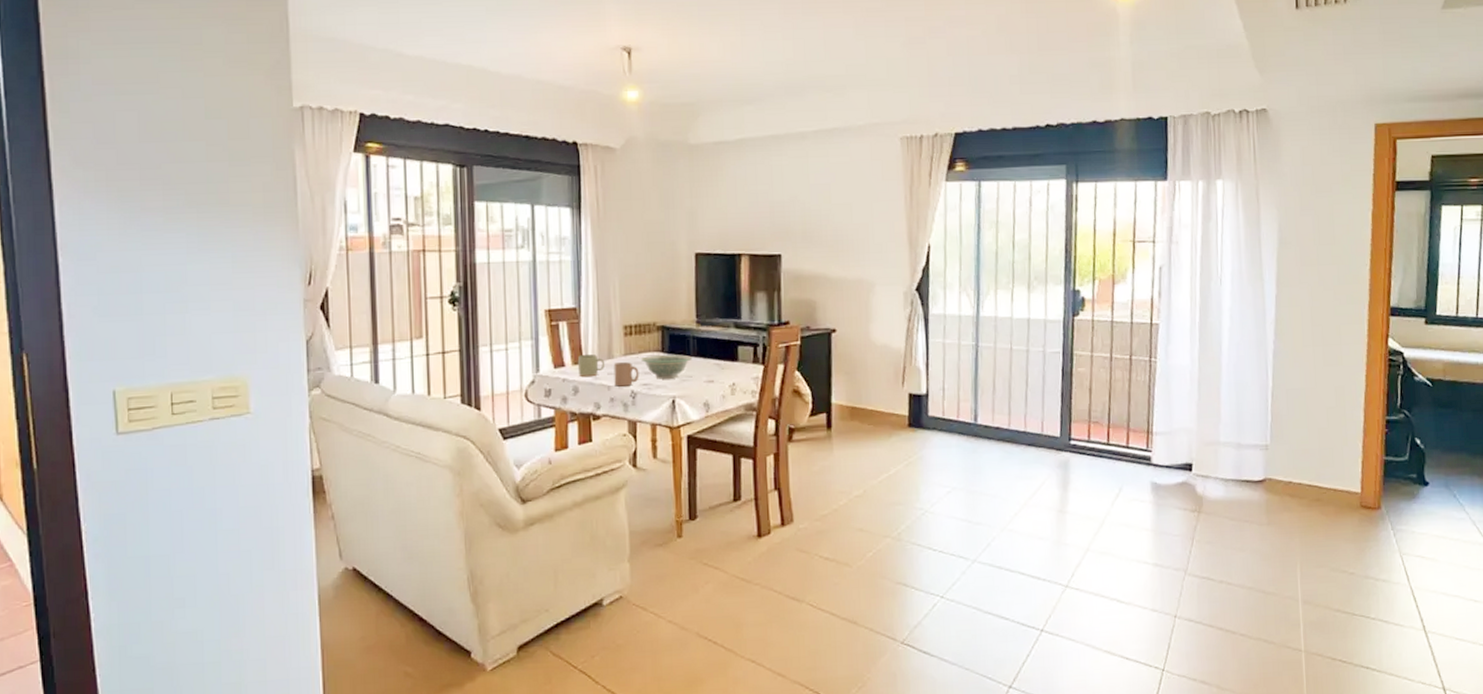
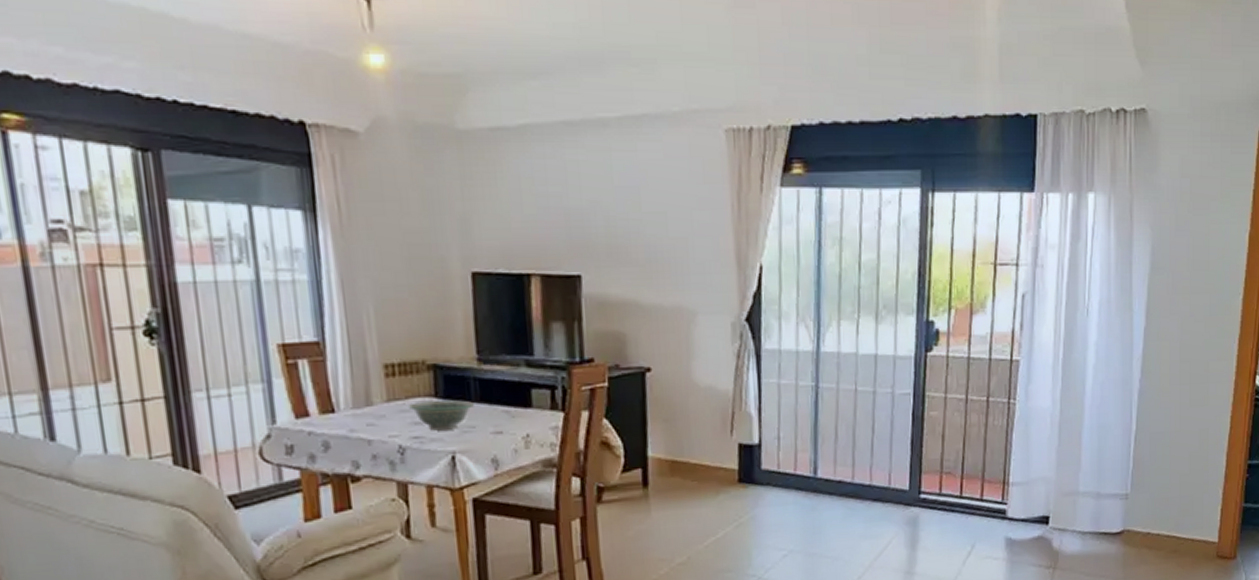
mug: present [577,354,606,376] -> none [325,401,363,429]
cup: present [613,362,639,387] -> none [373,410,408,441]

